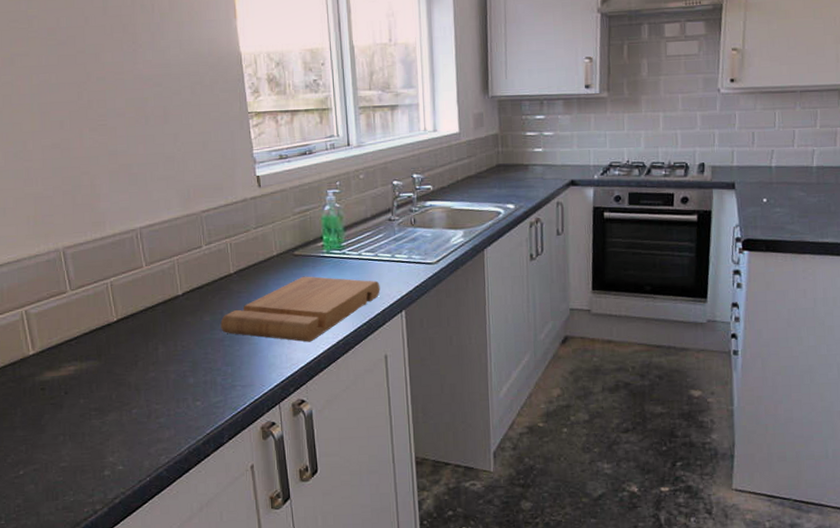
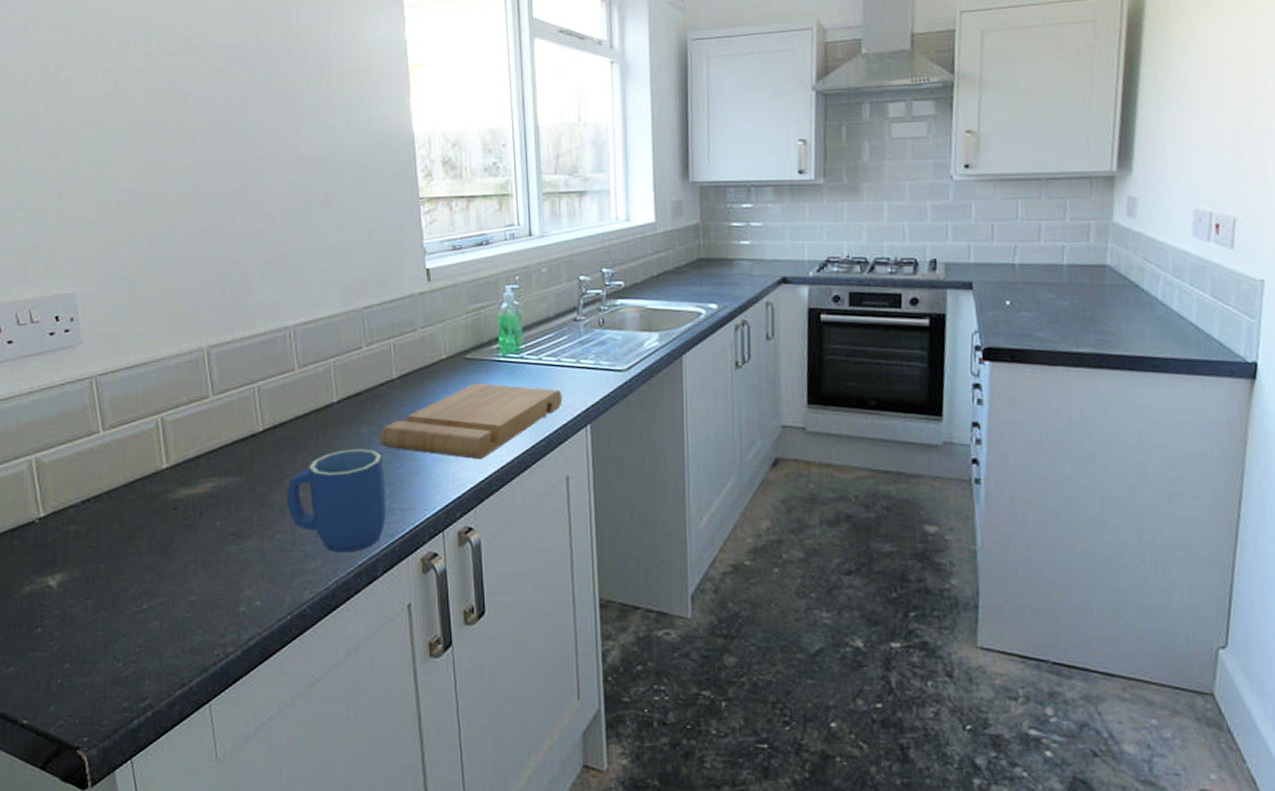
mug: none [140,334,229,424] -> present [286,449,386,553]

